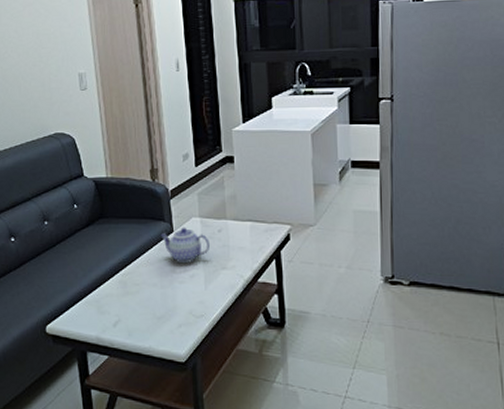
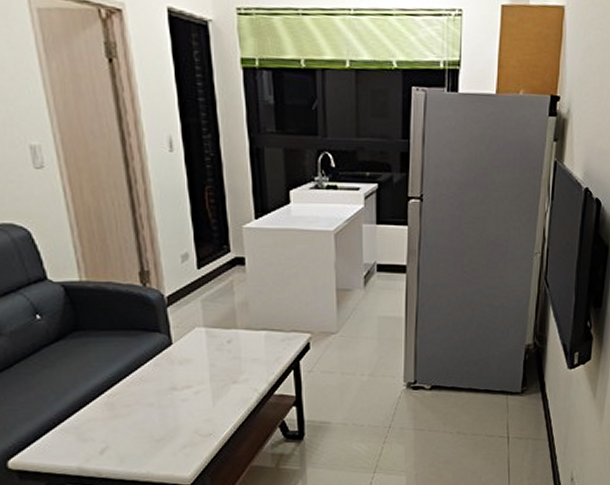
teapot: present [160,227,211,264] -> none [156,338,219,380]

